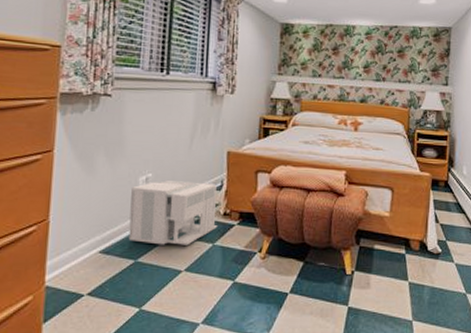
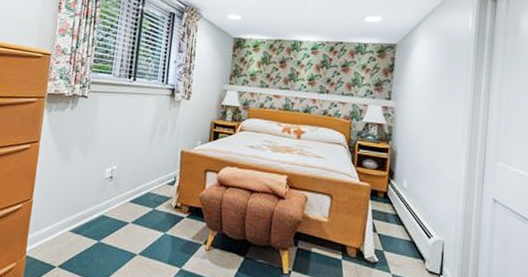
architectural model: present [128,181,218,245] -> none [94,173,171,232]

